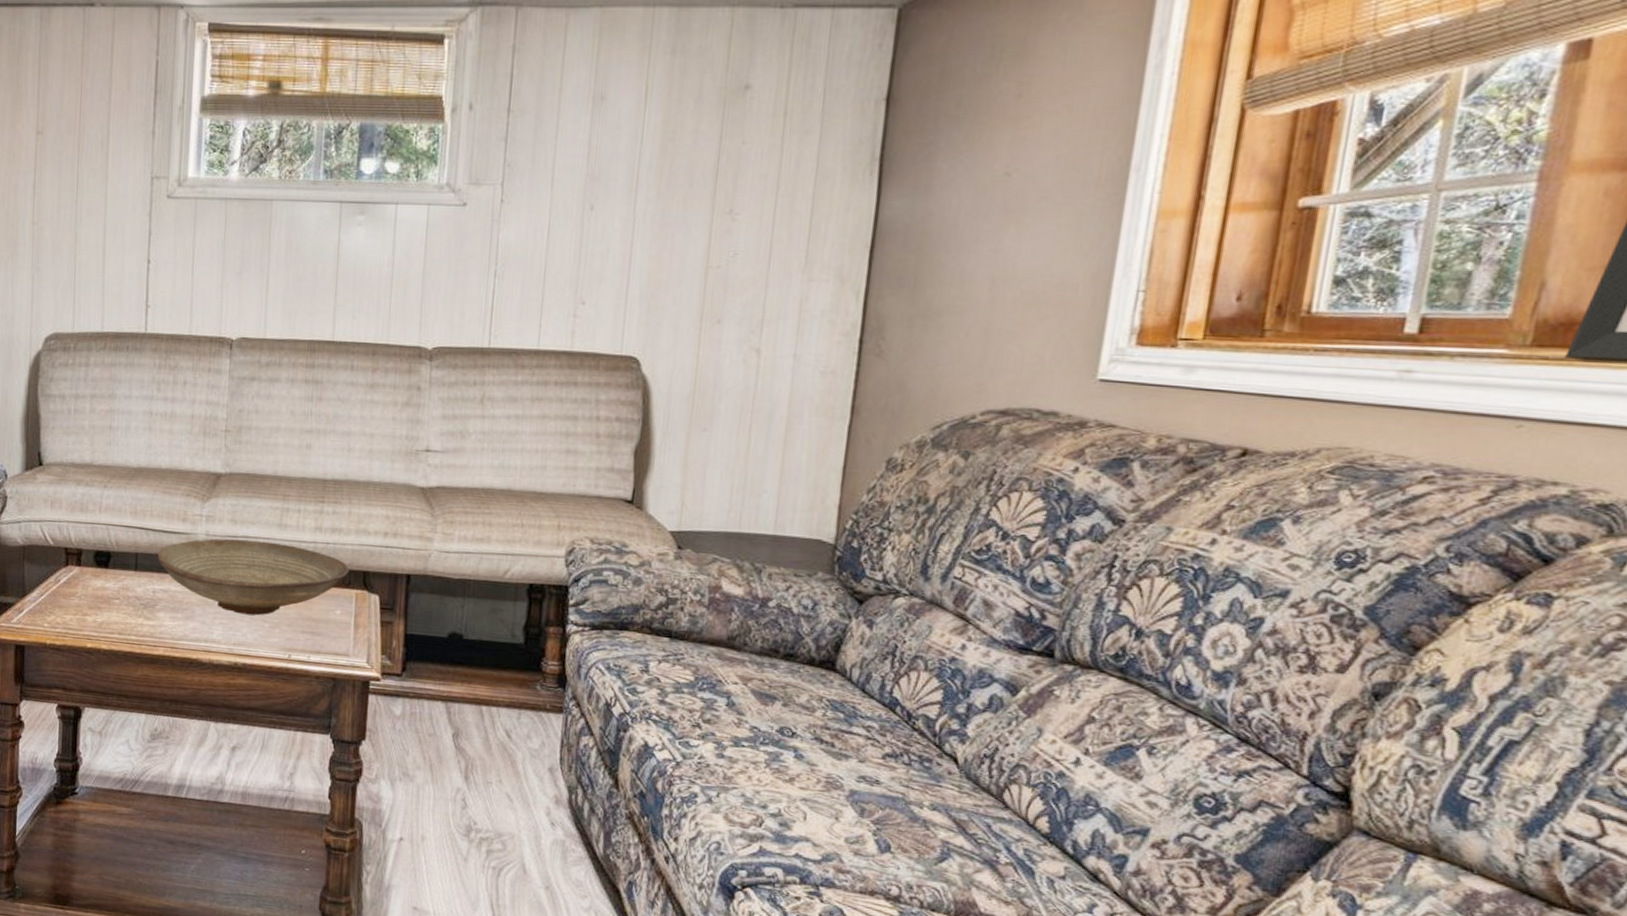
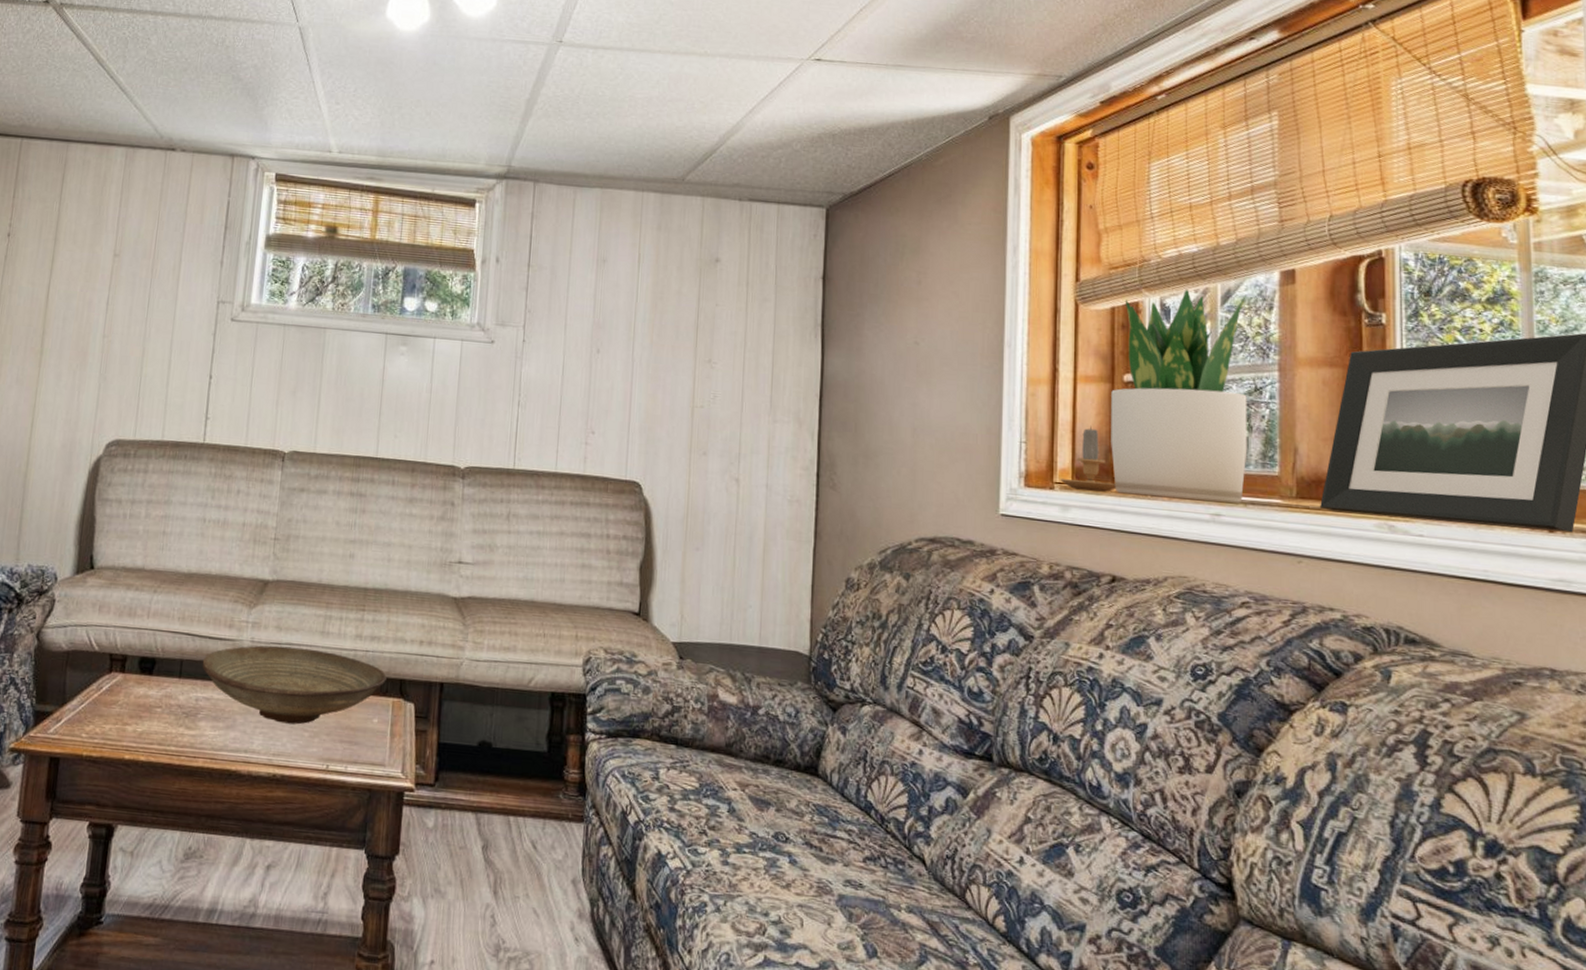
candle: none [1186,265,1266,348] -> present [1060,425,1116,492]
planter: none [1263,78,1509,357] -> present [1111,289,1247,504]

